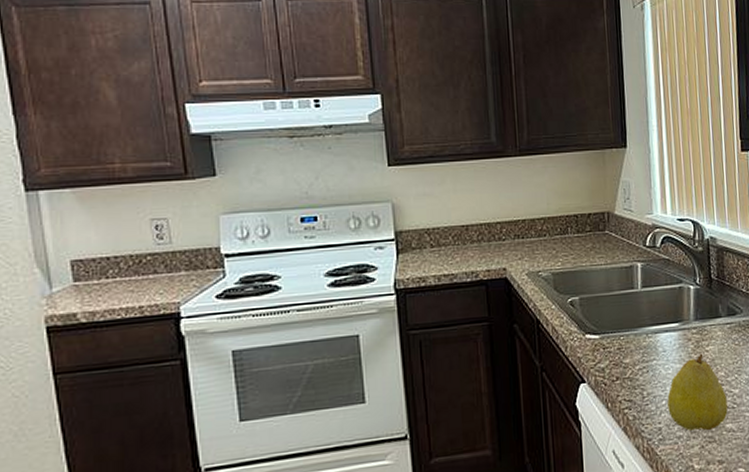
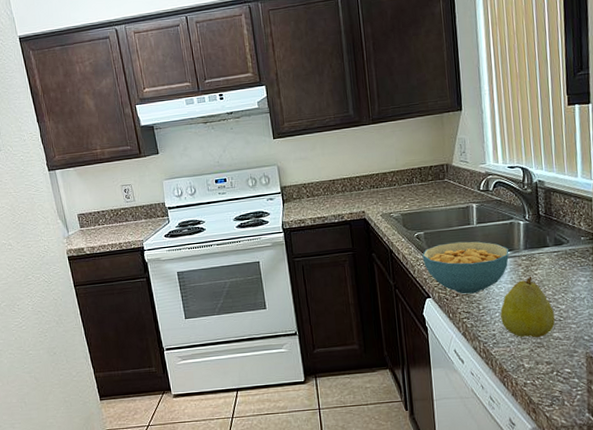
cereal bowl: none [576,309,678,378] -> present [422,241,509,294]

